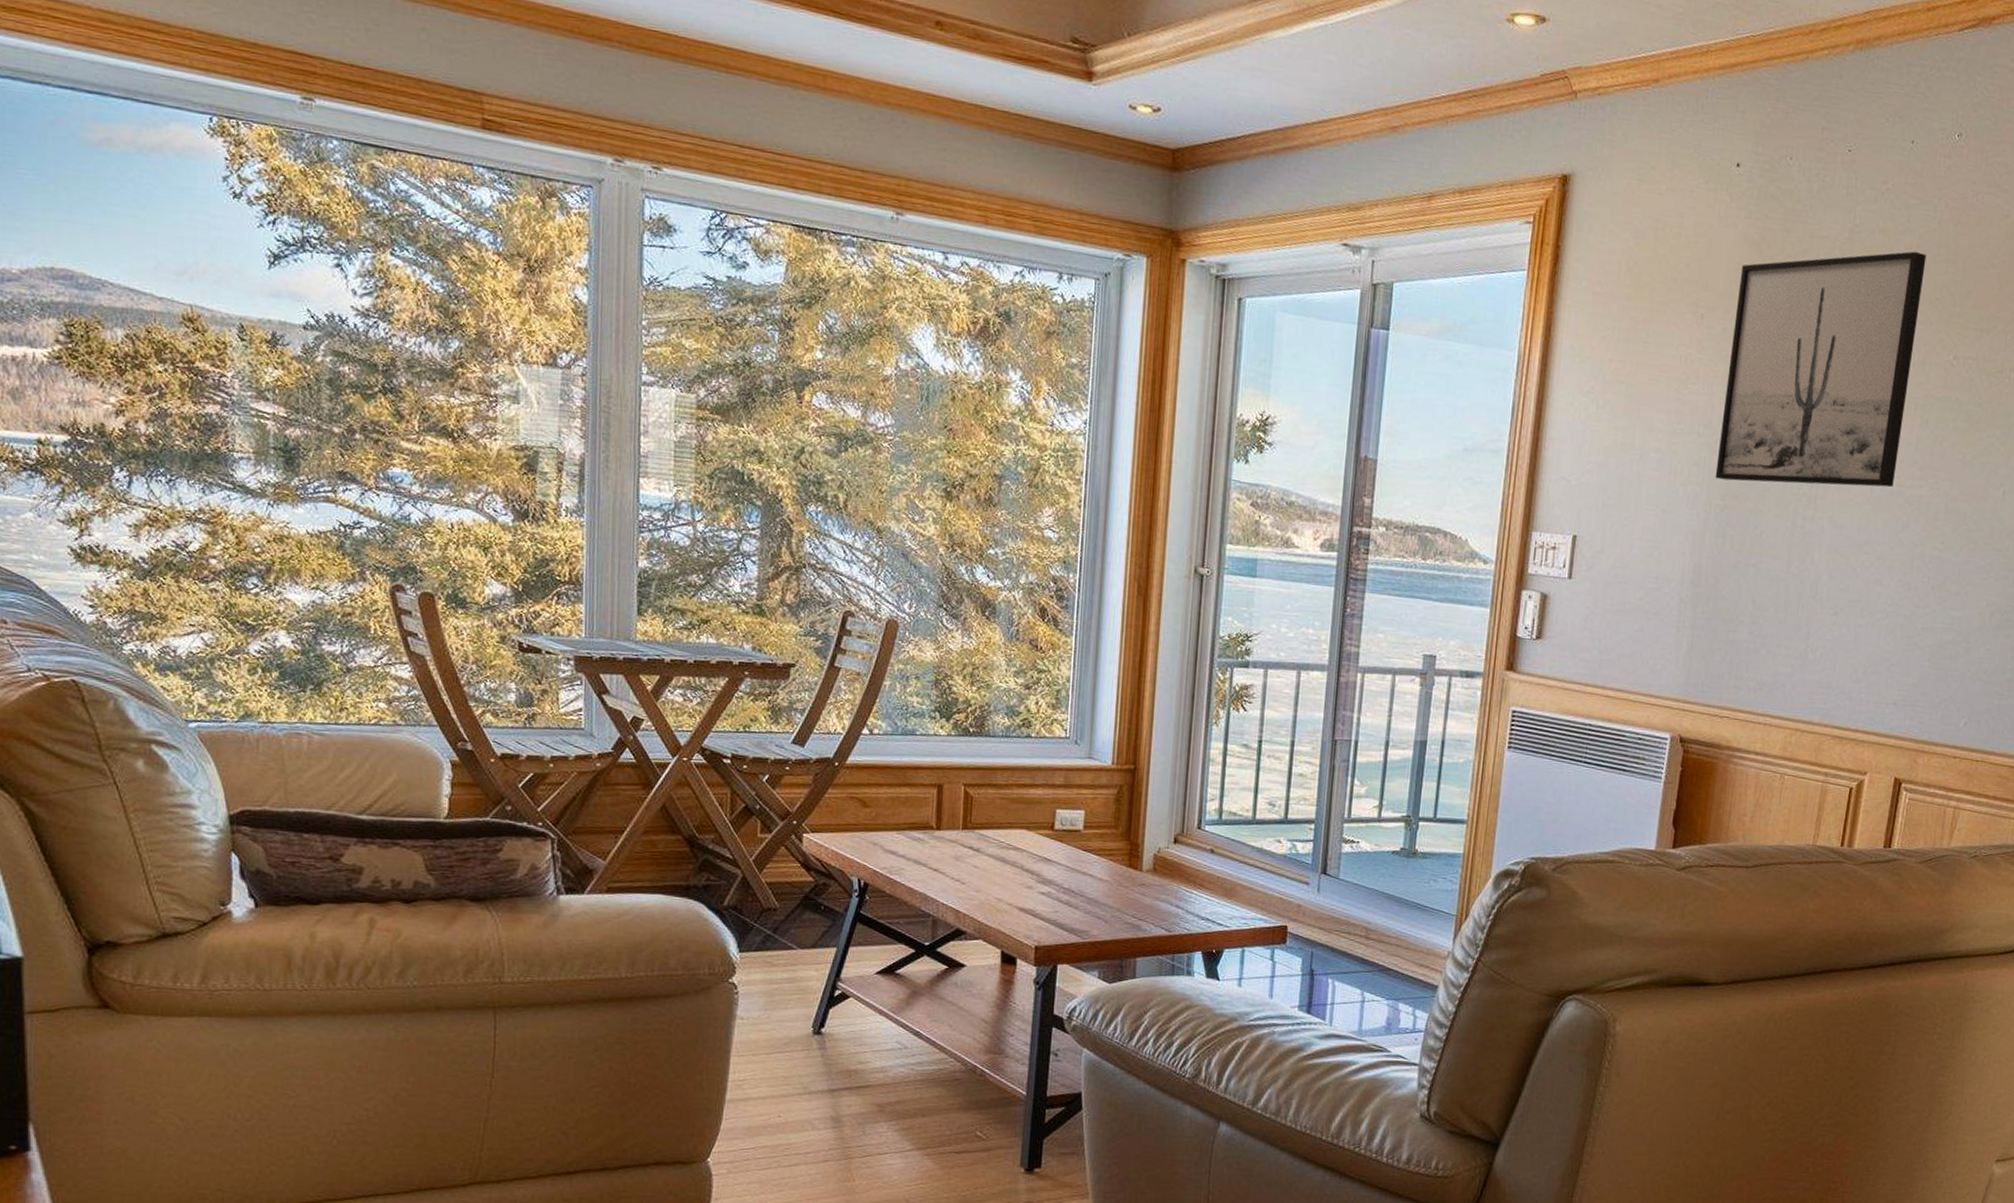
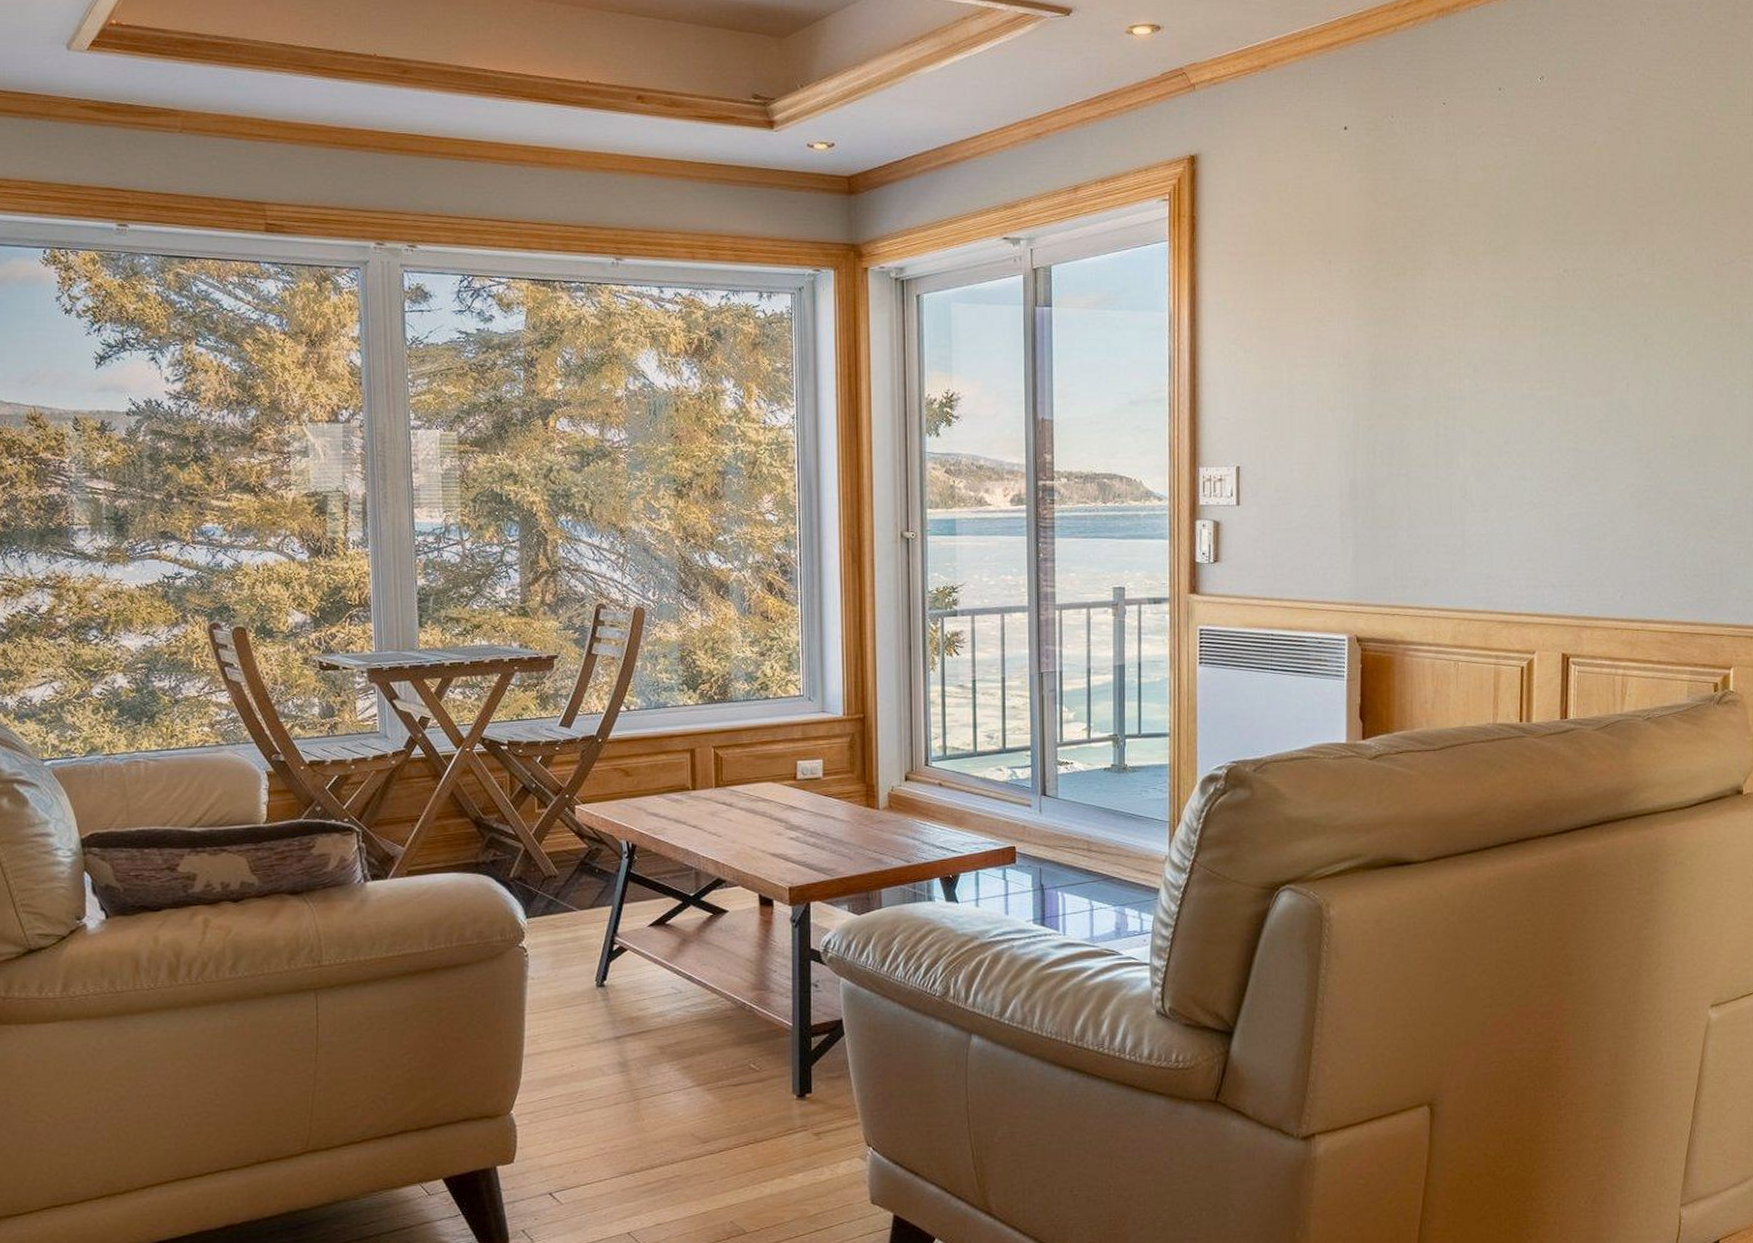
wall art: present [1715,251,1927,488] -> none [1359,182,1527,402]

